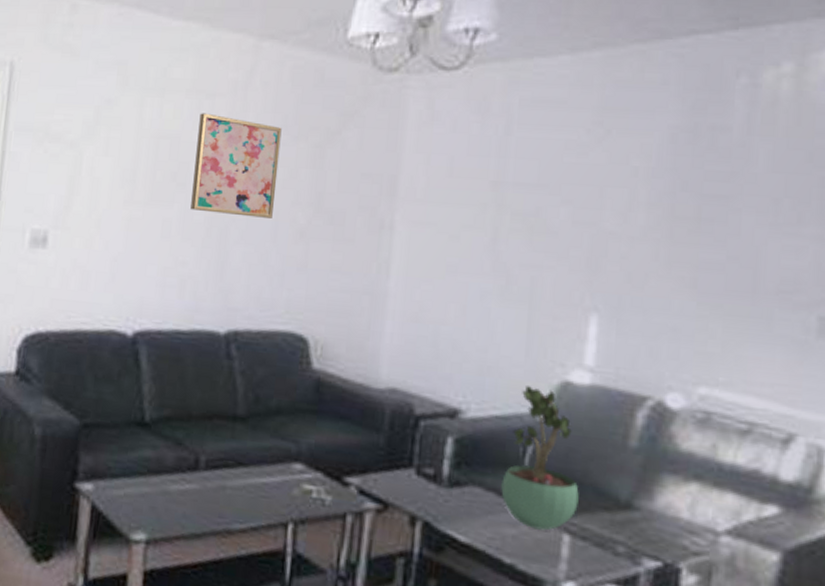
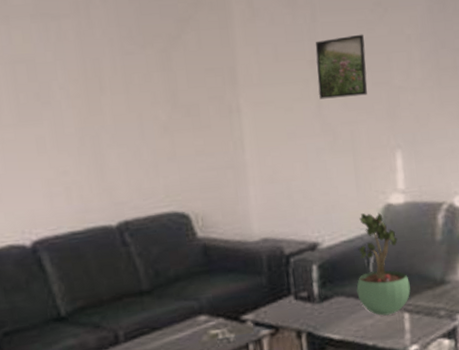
wall art: present [190,113,282,218] -> none [49,34,137,124]
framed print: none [497,157,571,236] -> present [315,34,368,99]

